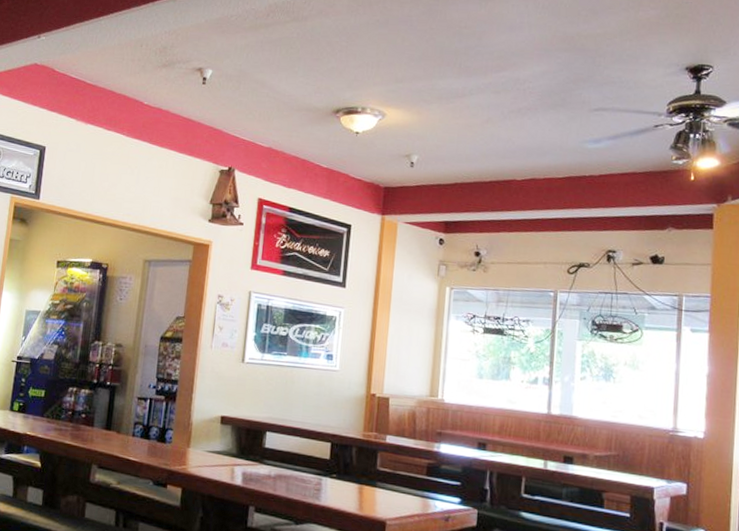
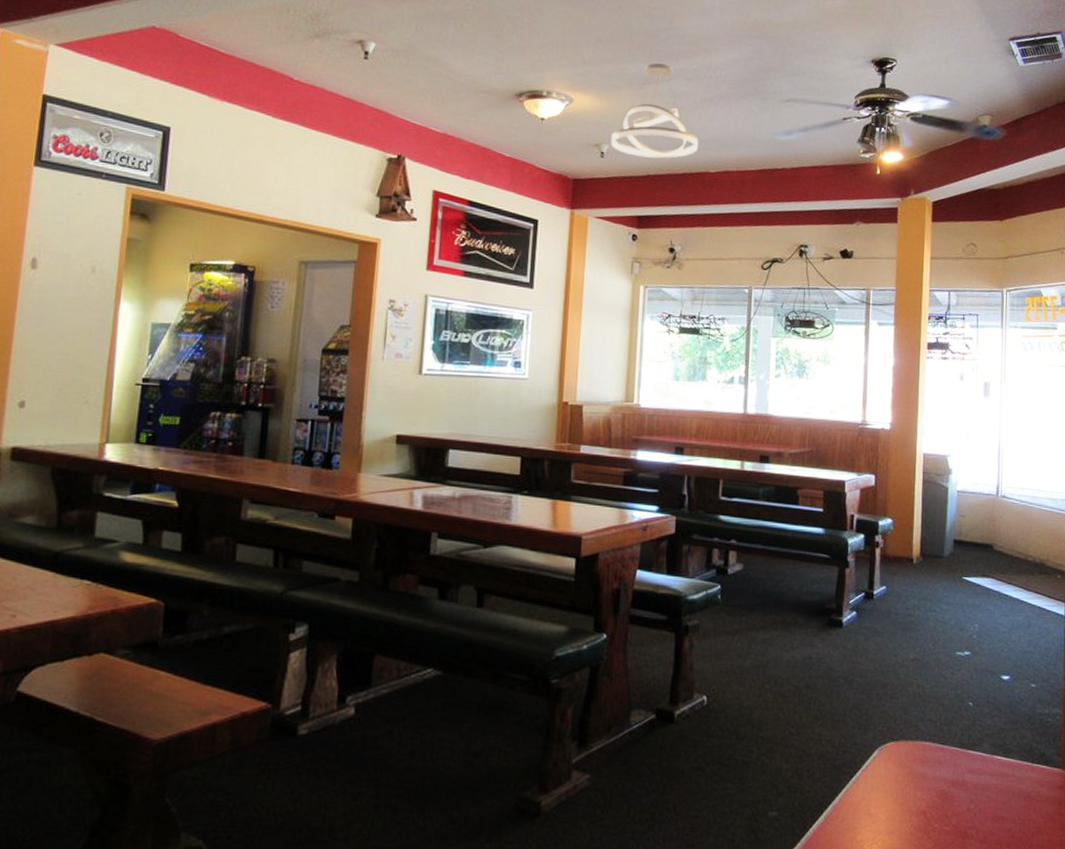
pendant light: none [420,78,506,168] -> present [611,63,699,159]

